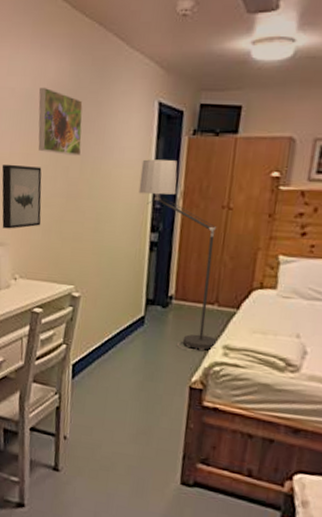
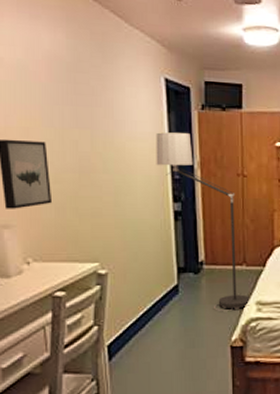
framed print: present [38,87,83,156] -> none [34,58,90,129]

